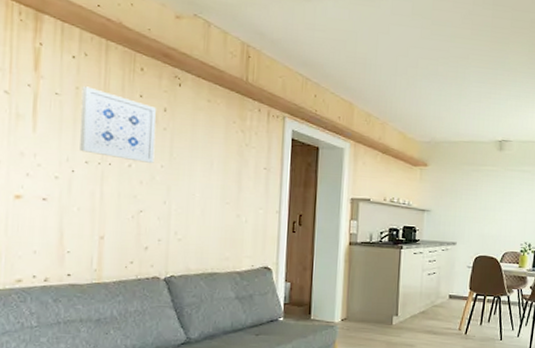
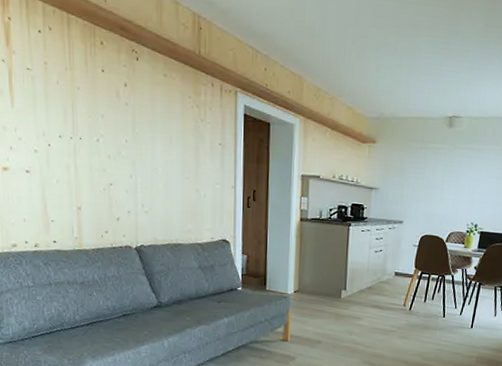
wall art: present [80,86,157,163] -> none [50,61,119,138]

